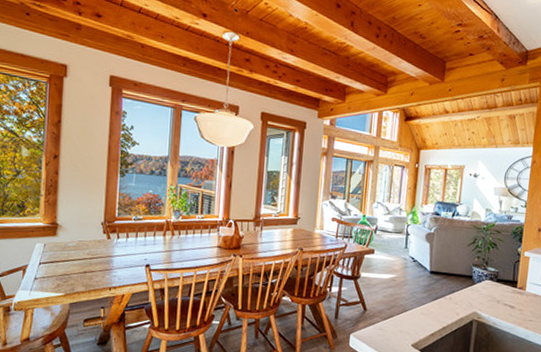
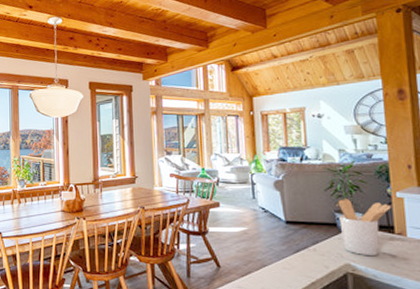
utensil holder: none [474,254,519,307] -> present [338,199,392,257]

